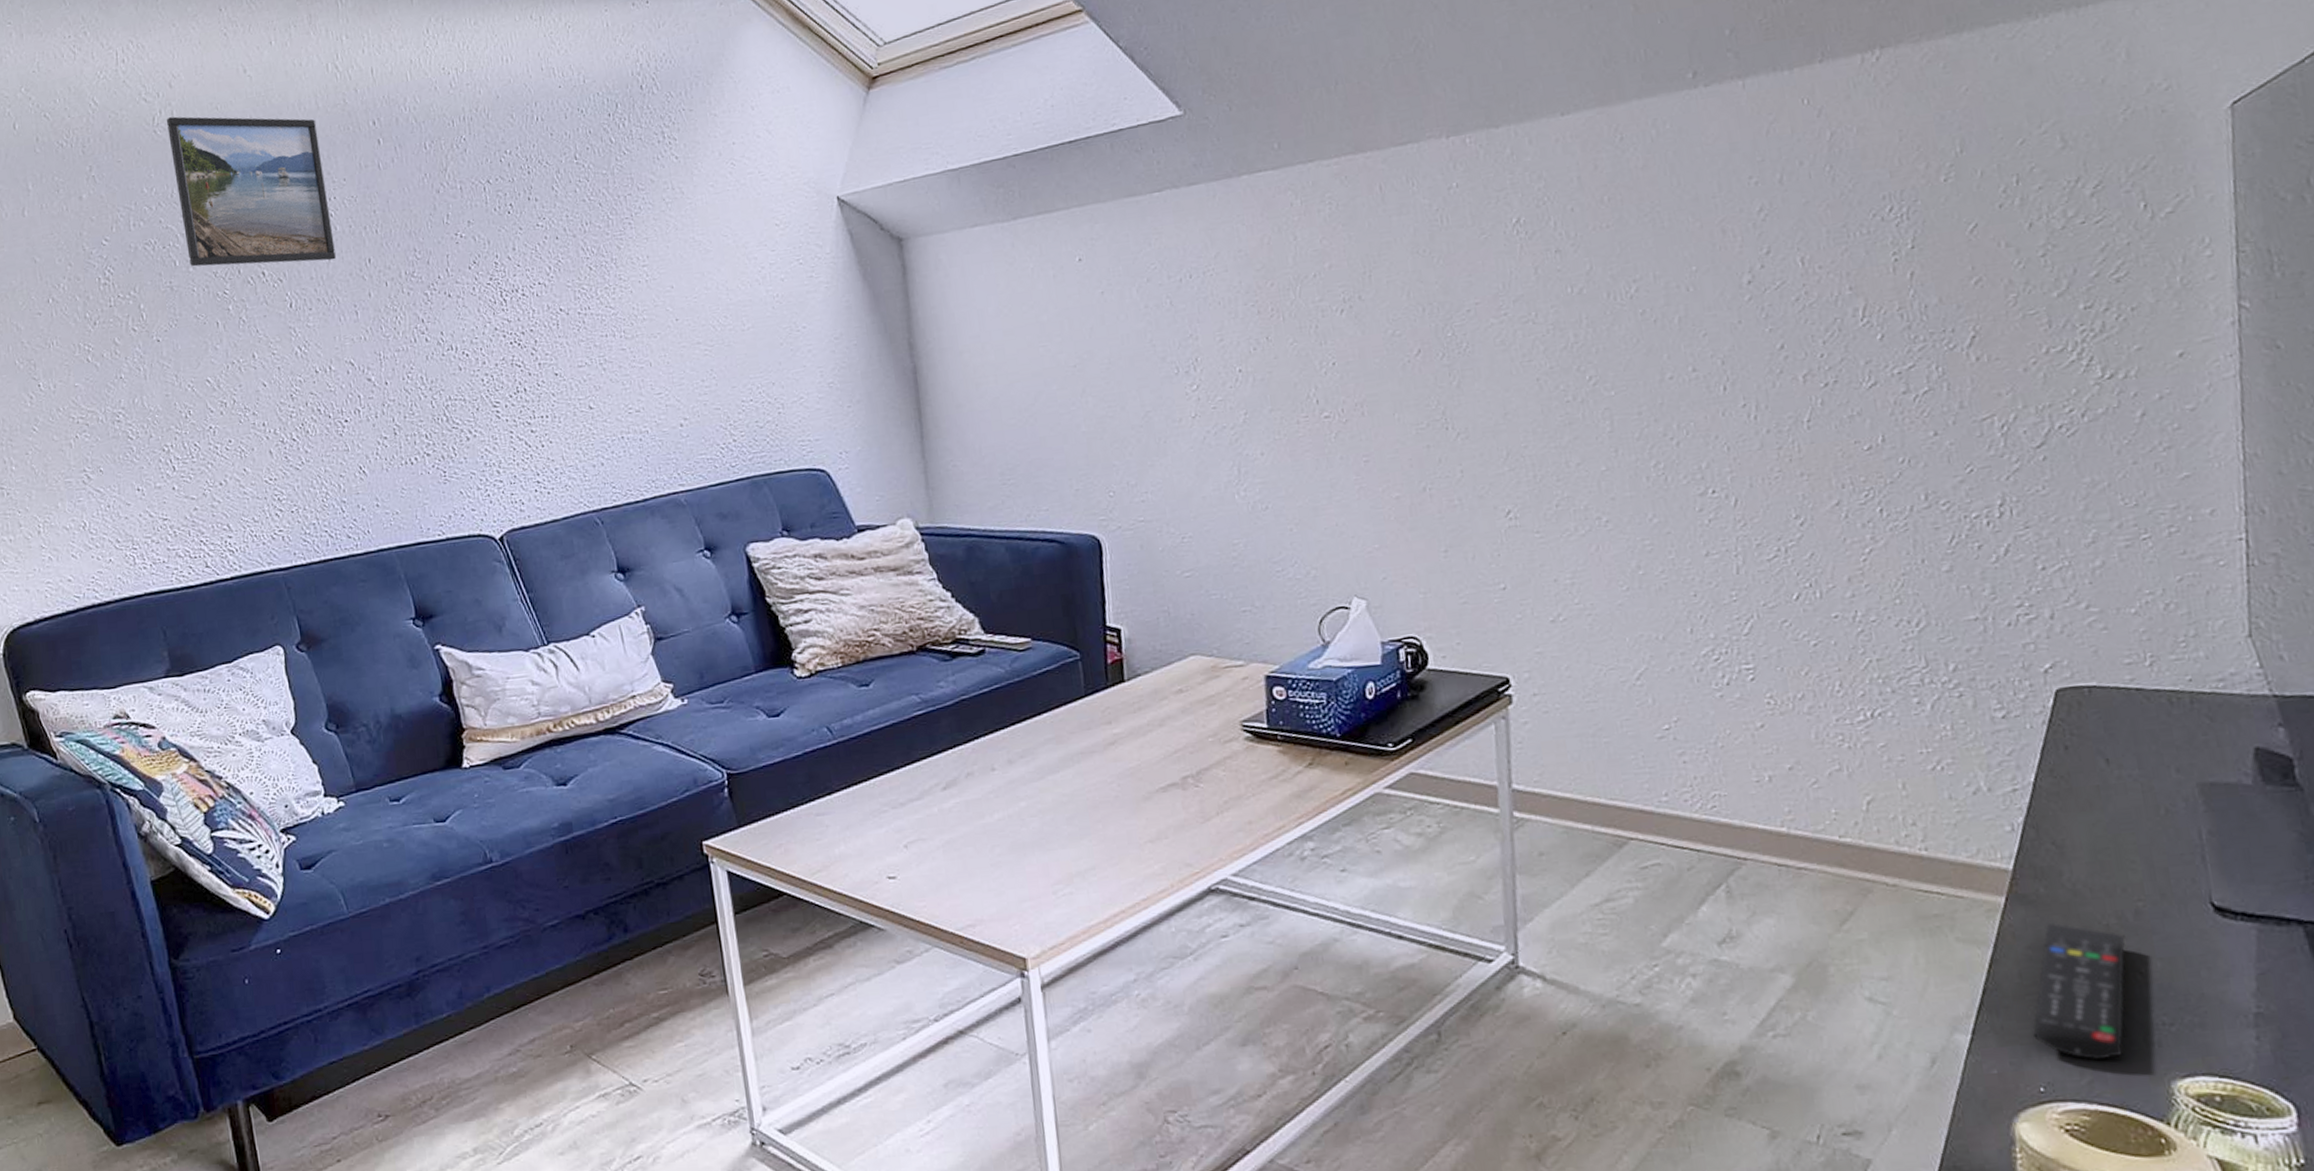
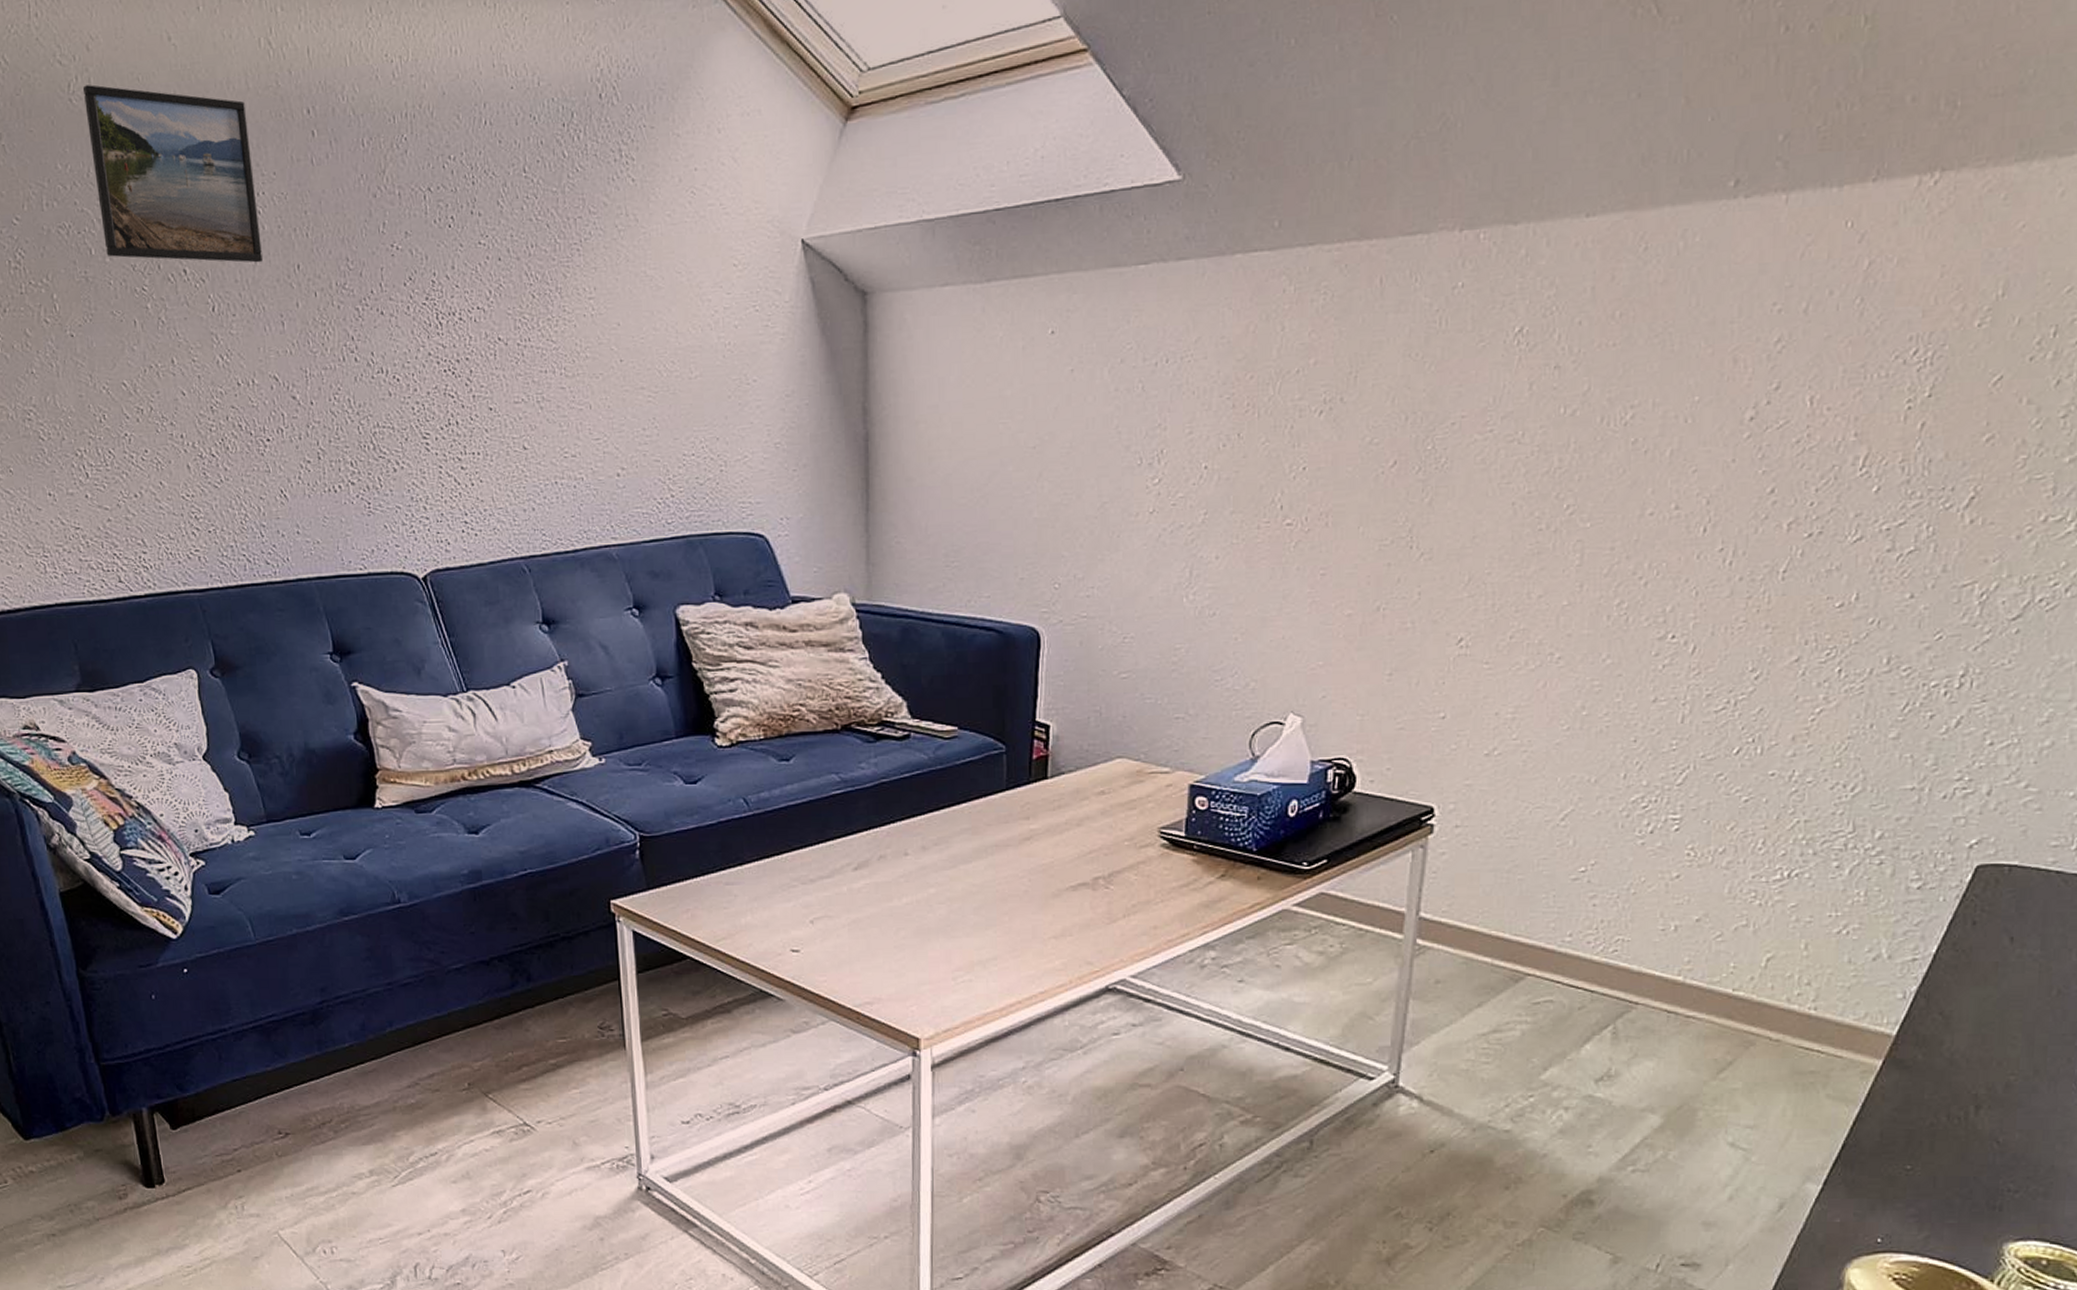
remote control: present [2032,924,2126,1060] -> none [1882,1089,1991,1218]

